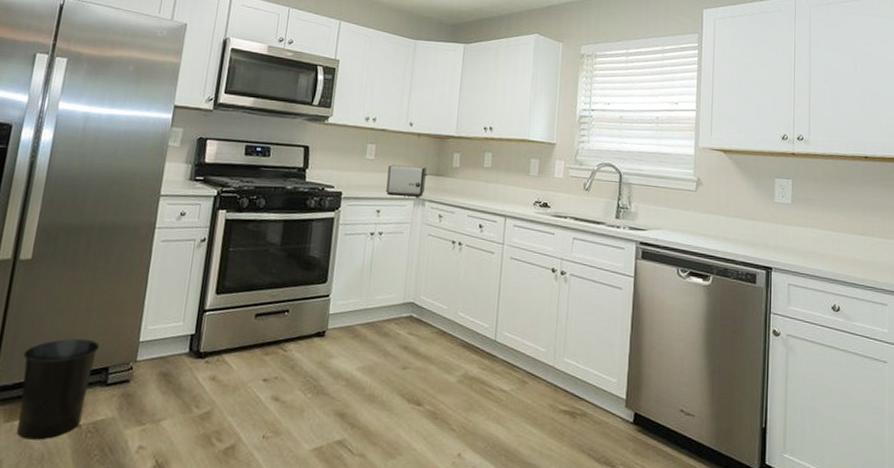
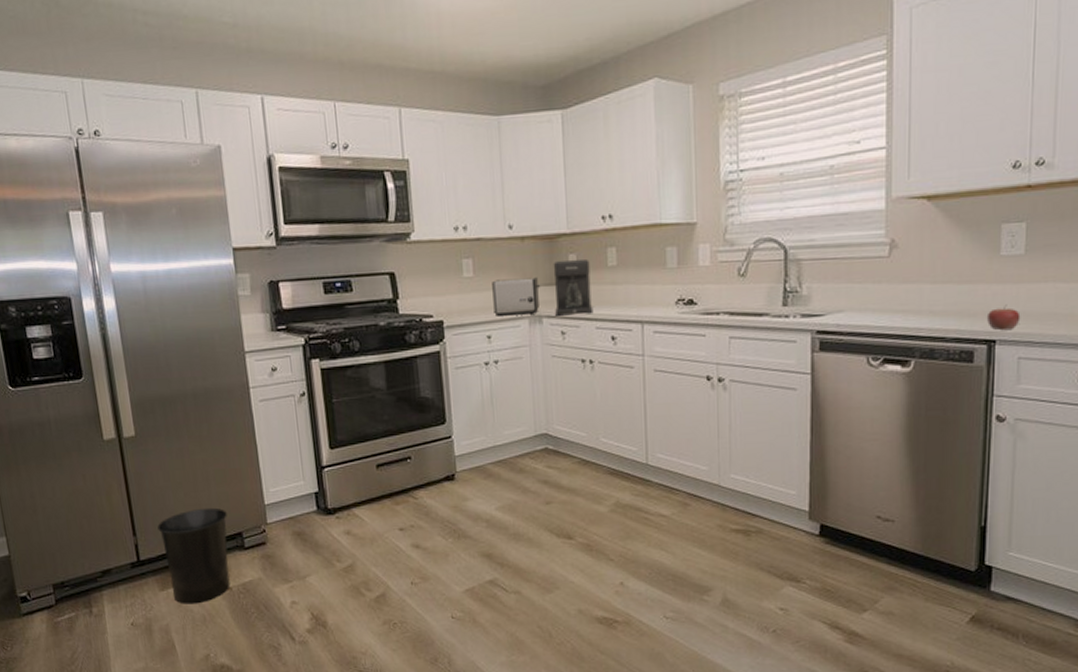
coffee maker: none [436,157,470,204] -> present [553,258,594,316]
fruit: none [765,240,790,261] -> present [986,304,1021,331]

